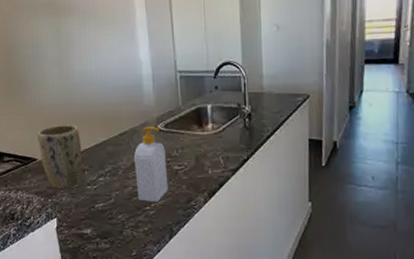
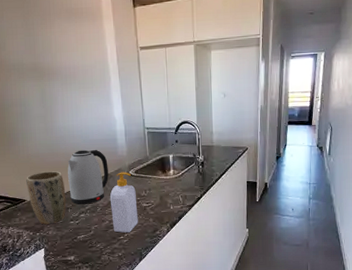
kettle: none [84,98,133,165] -> present [67,149,109,204]

